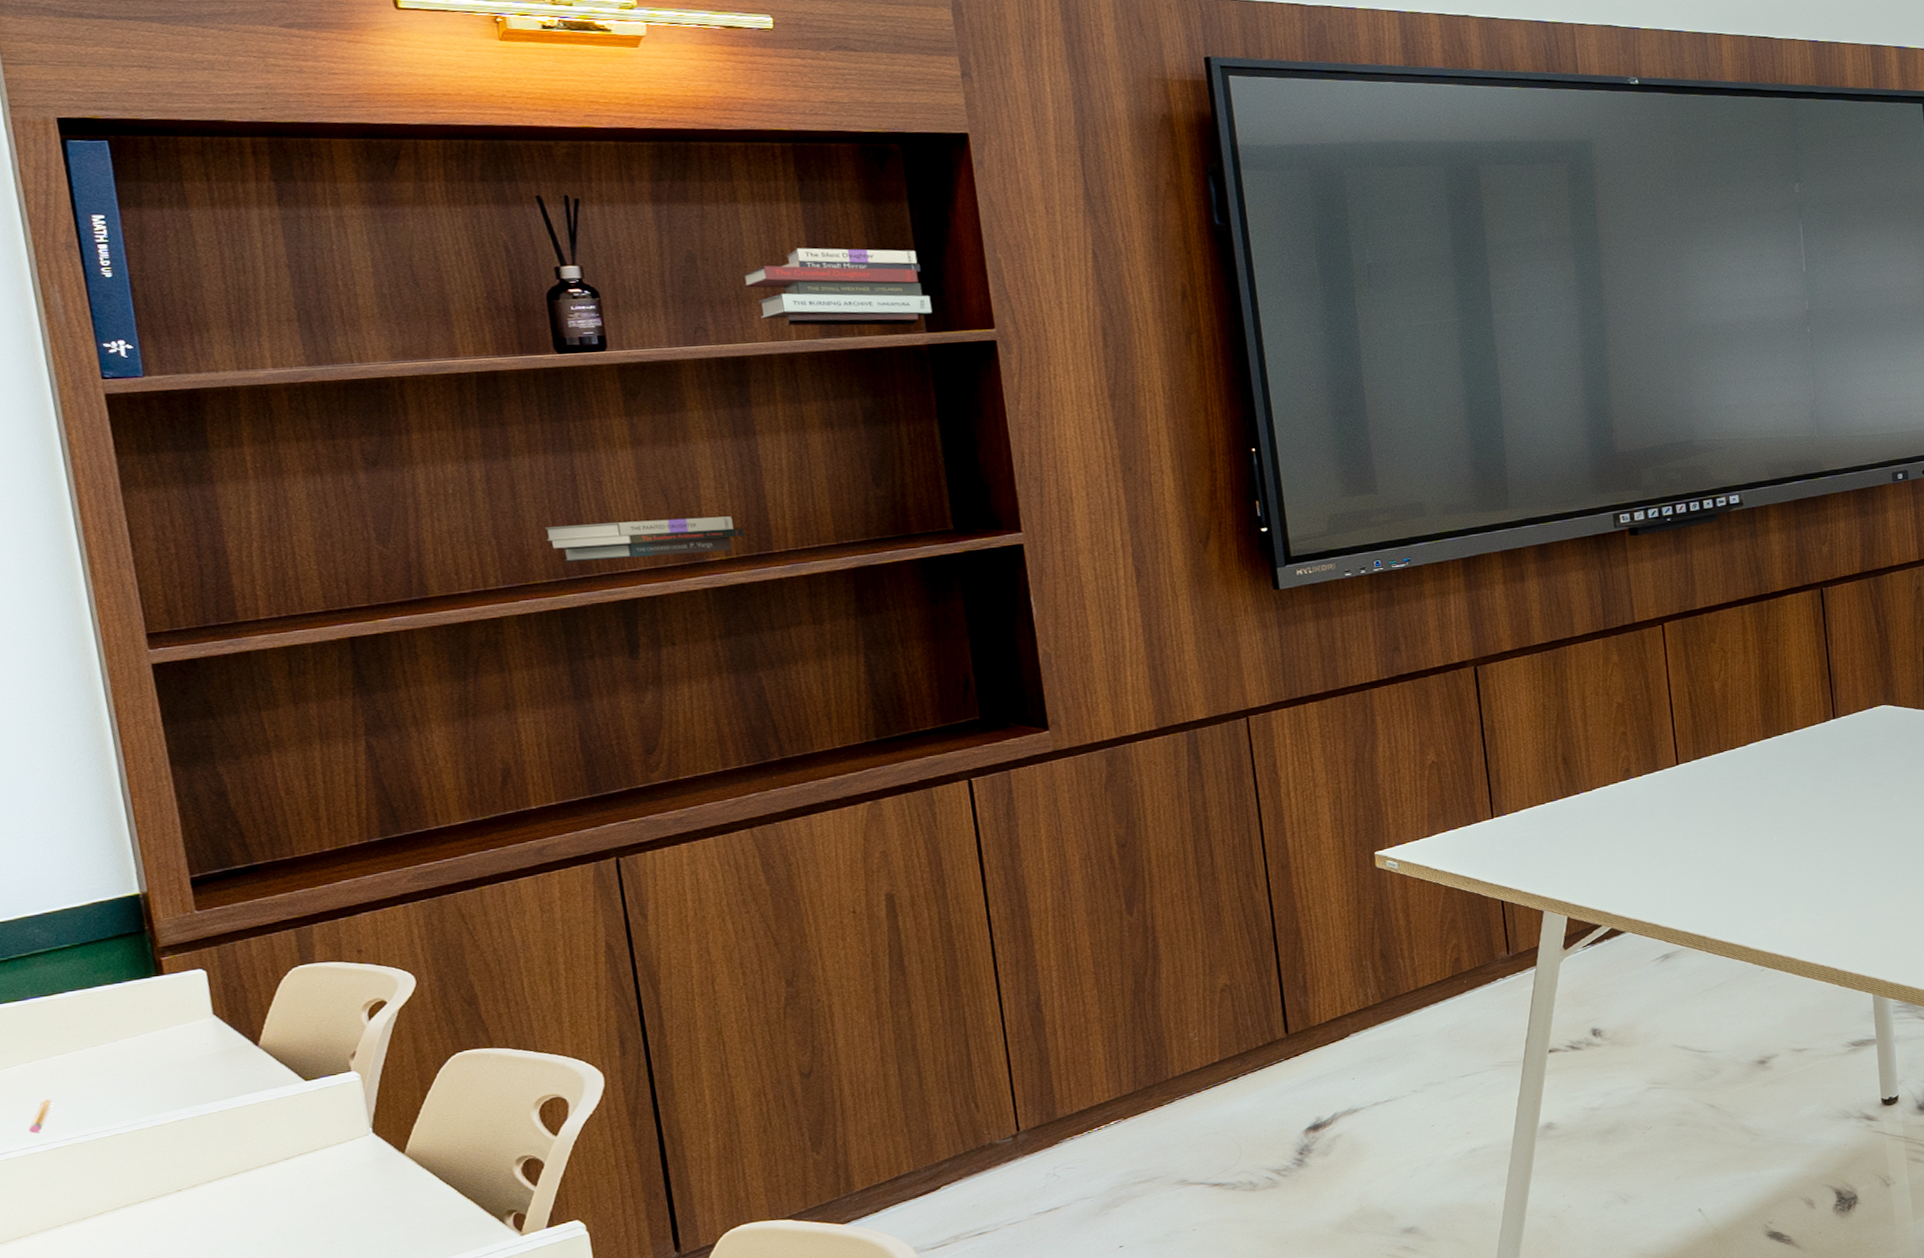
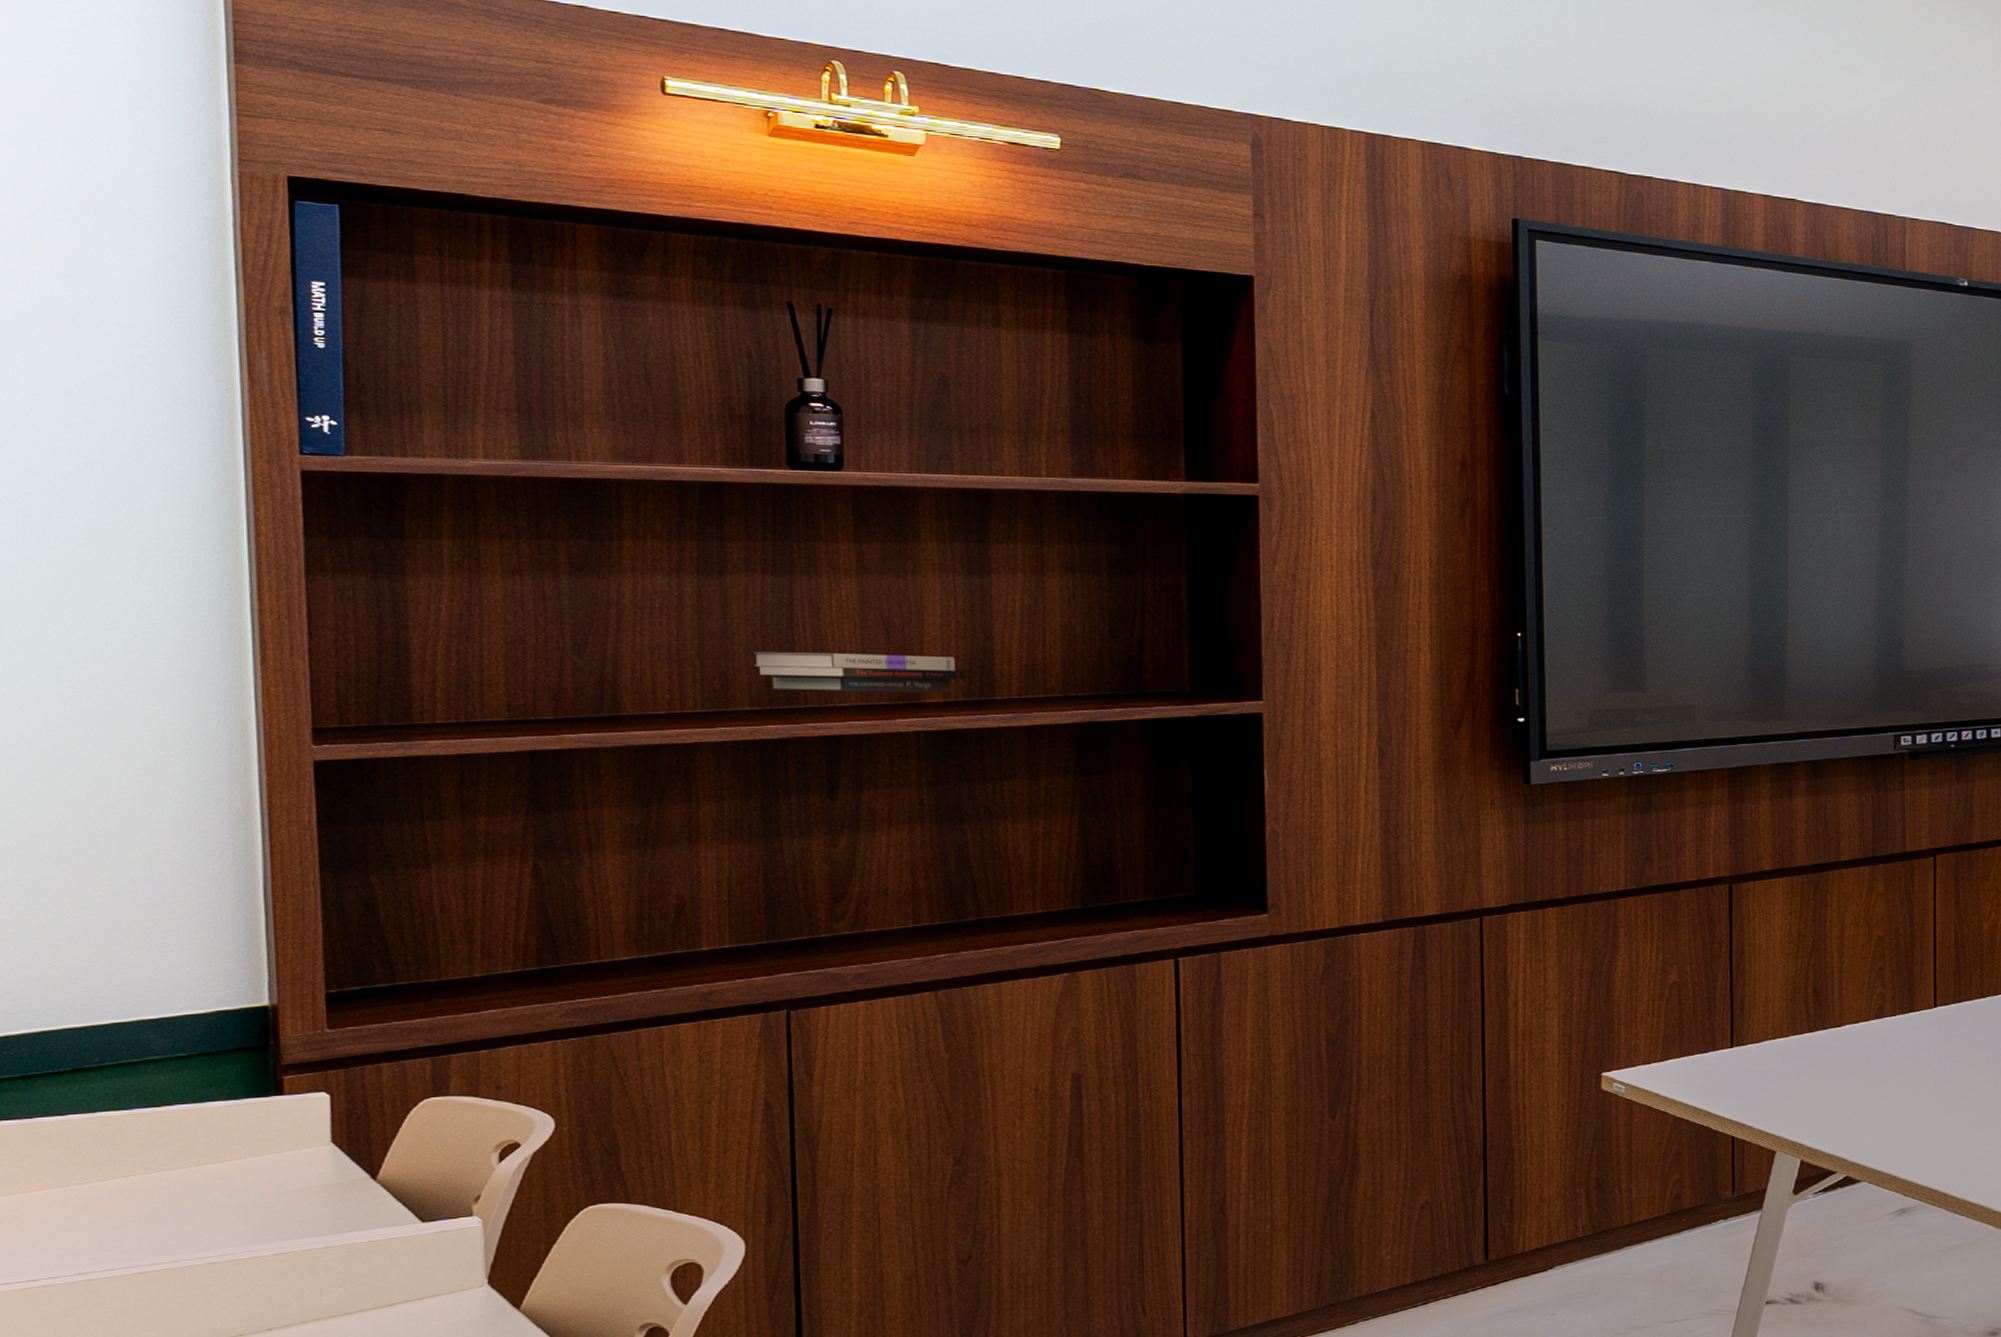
pencil: present [29,1098,53,1134] -> none [116,1218,145,1255]
books: present [741,248,933,327] -> none [996,381,1194,472]

